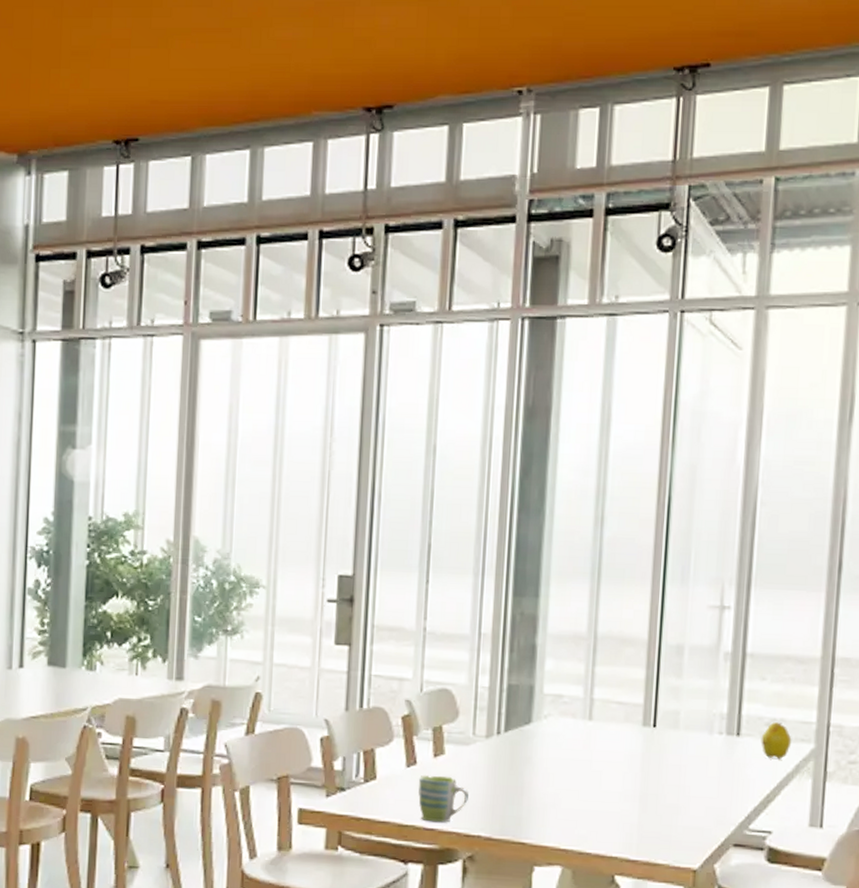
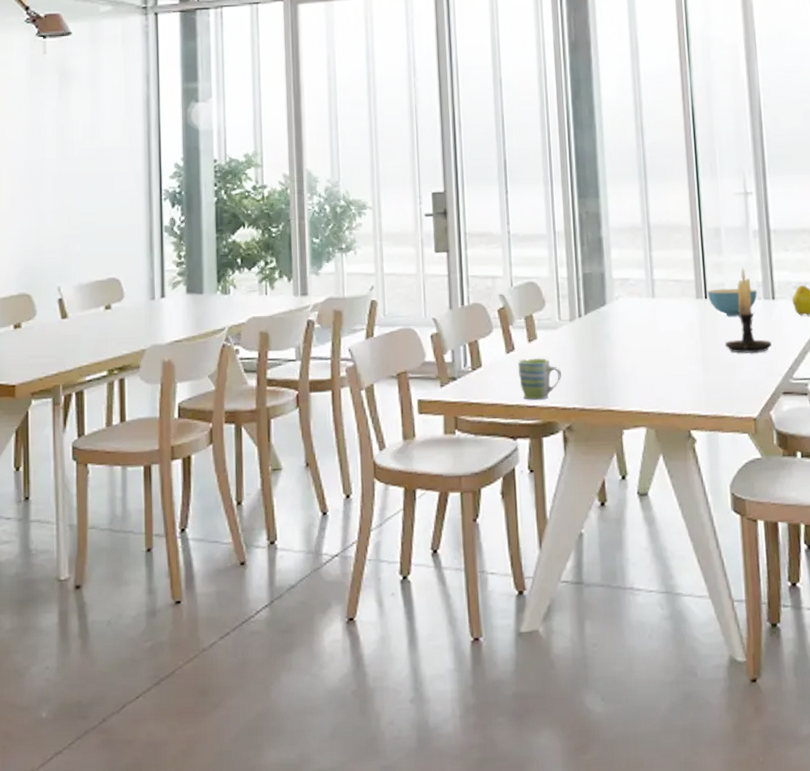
cereal bowl: none [656,717,719,751] -> present [707,288,757,317]
candle holder: none [670,695,728,797] -> present [725,267,772,354]

